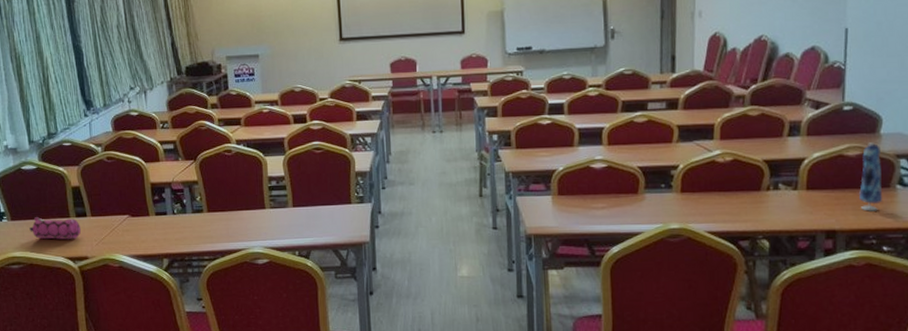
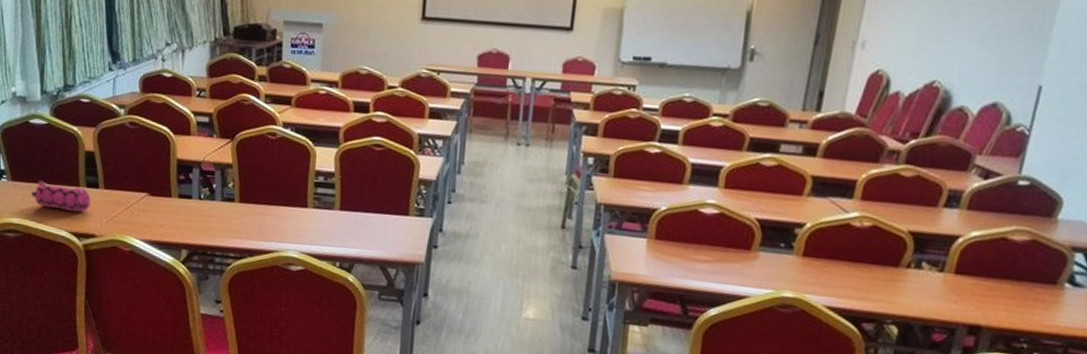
dress: present [859,142,882,211] -> none [1017,228,1054,311]

